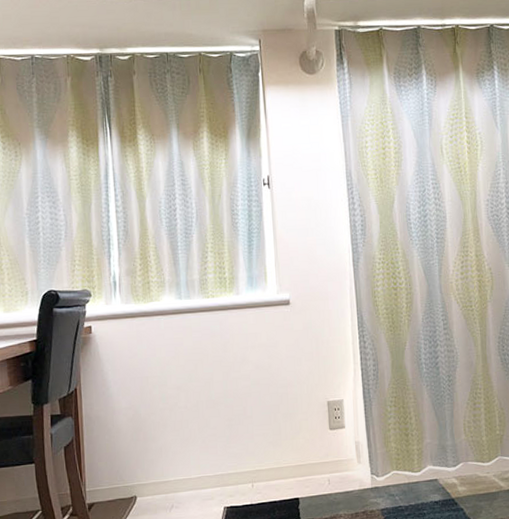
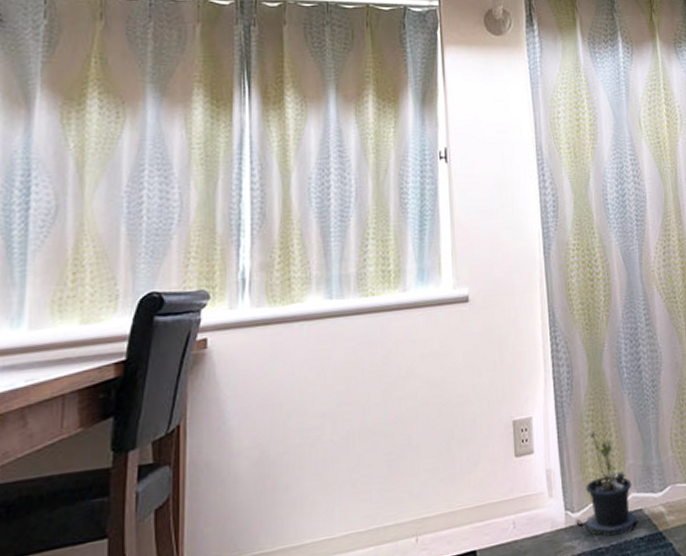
potted plant: none [380,414,434,498] -> present [576,430,638,537]

